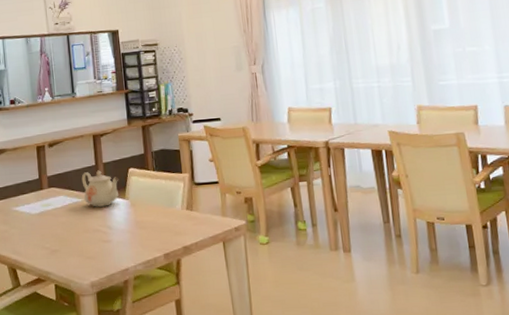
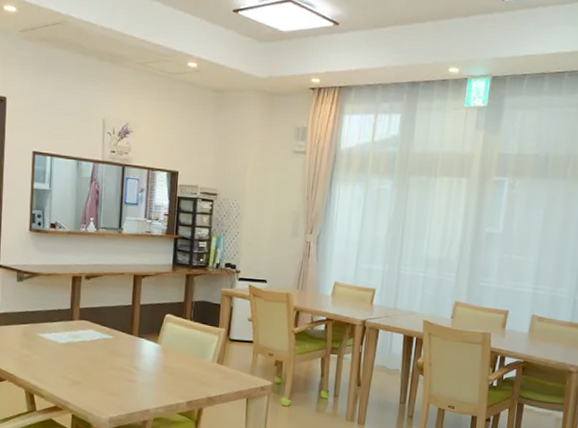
teapot: present [81,170,119,207] -> none [115,310,154,348]

